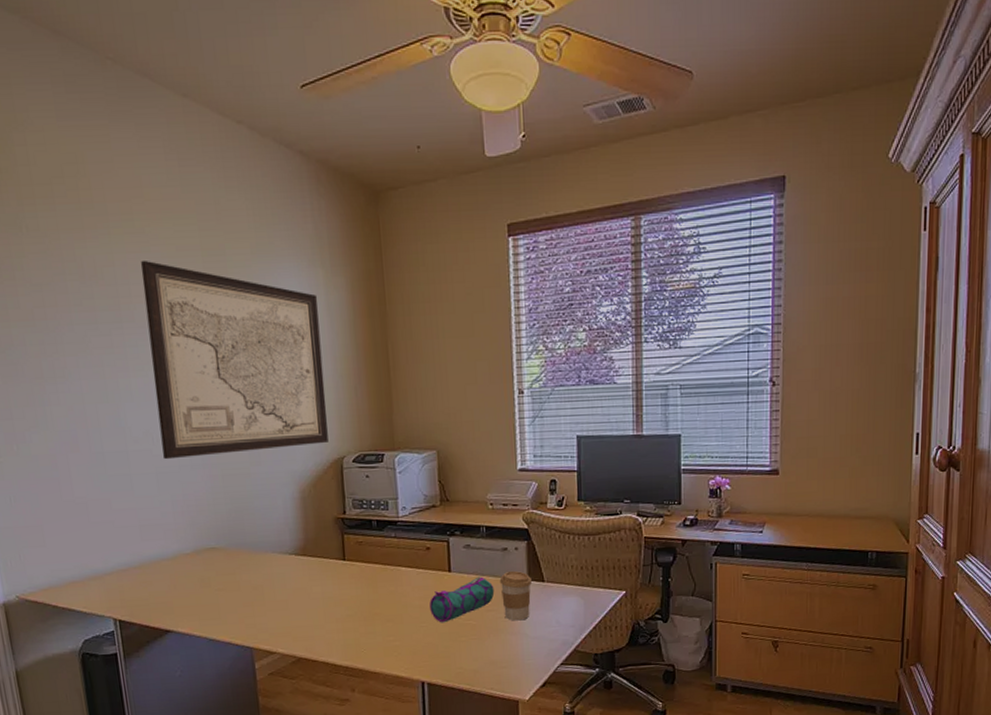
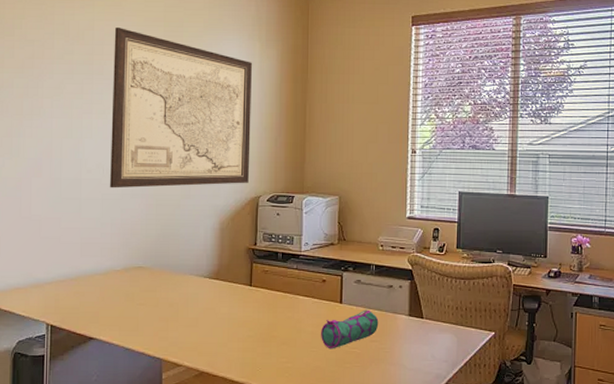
coffee cup: present [499,570,532,621] -> none [384,306,412,352]

